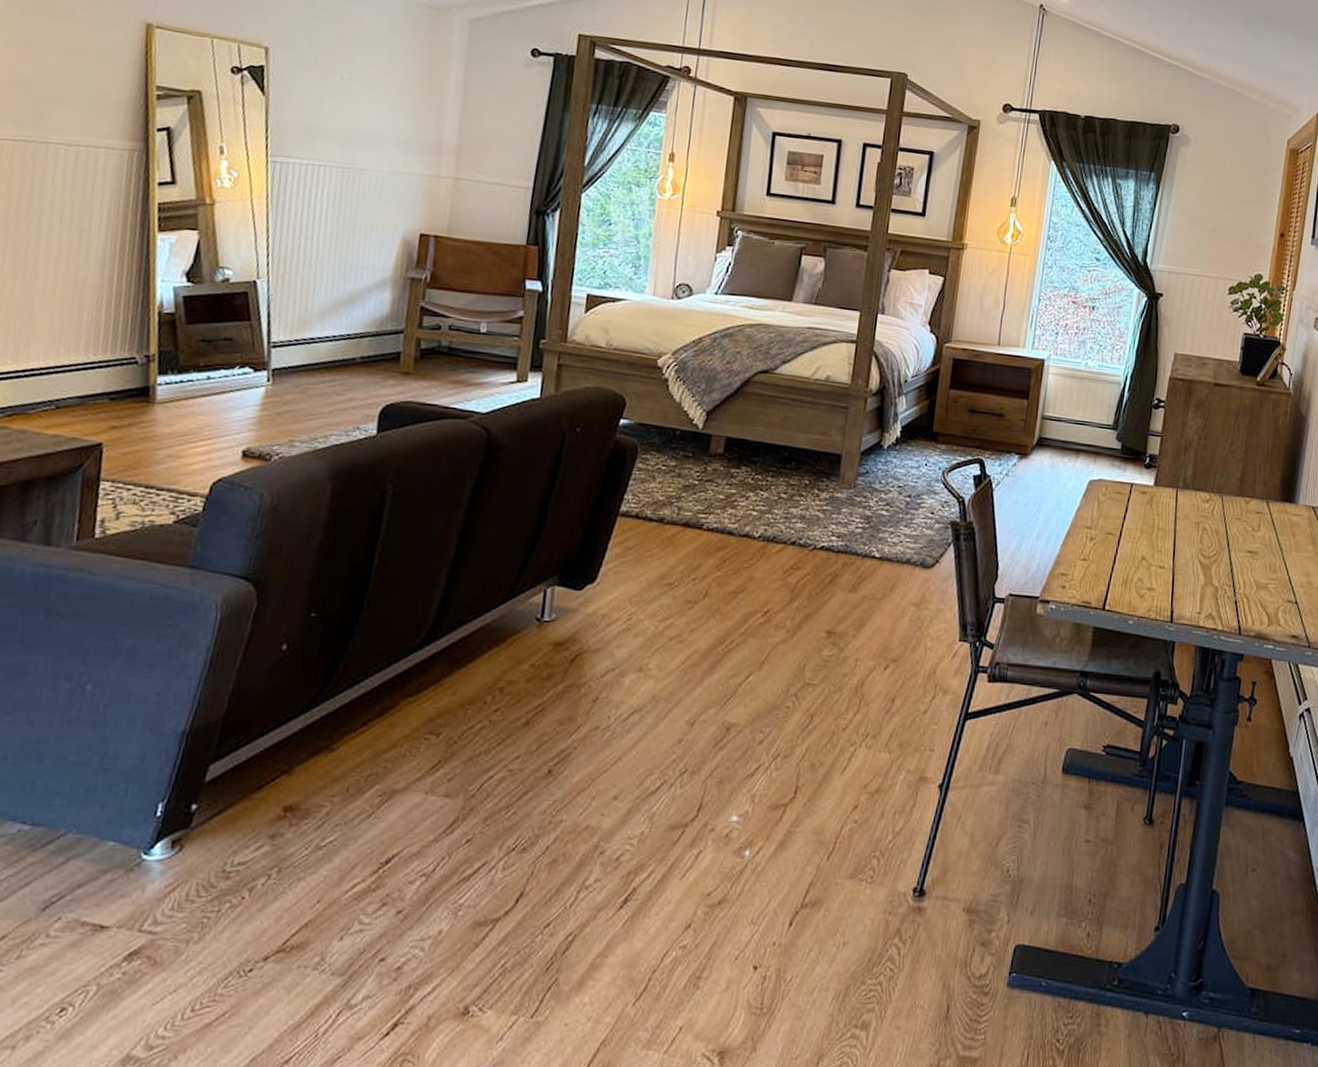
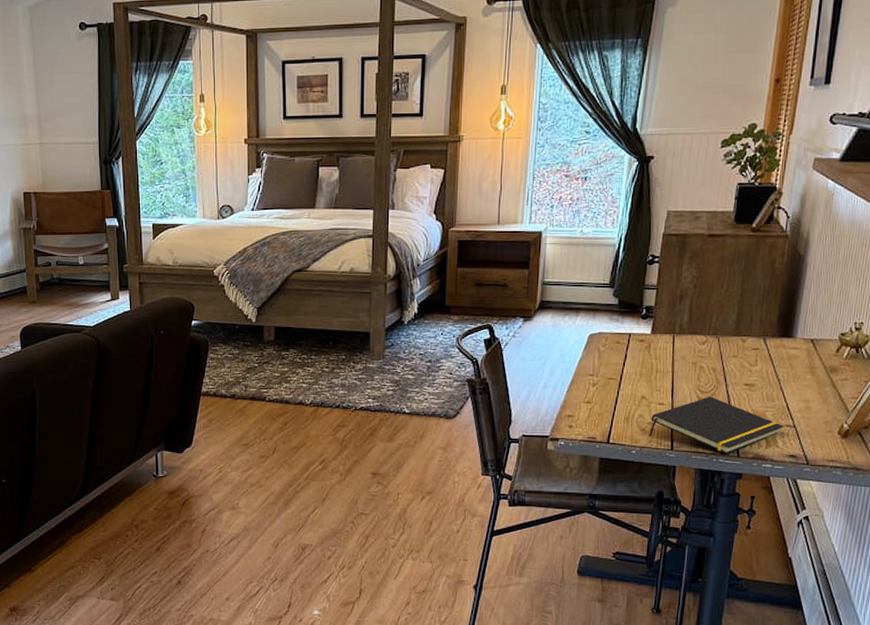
notepad: none [1147,562,1286,630] -> present [649,396,784,453]

